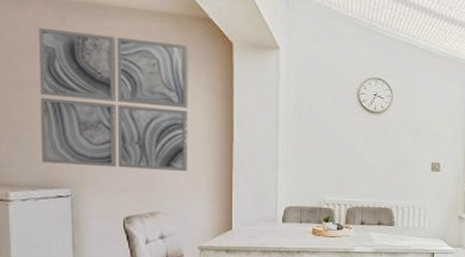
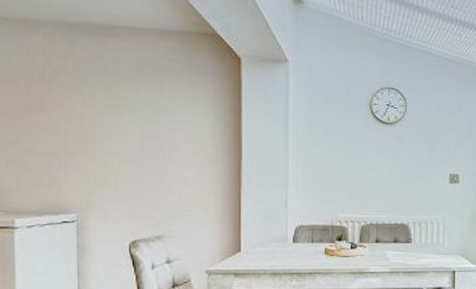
wall art: present [38,27,189,171] -> none [47,50,196,192]

